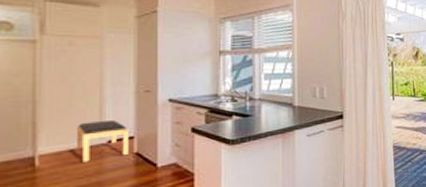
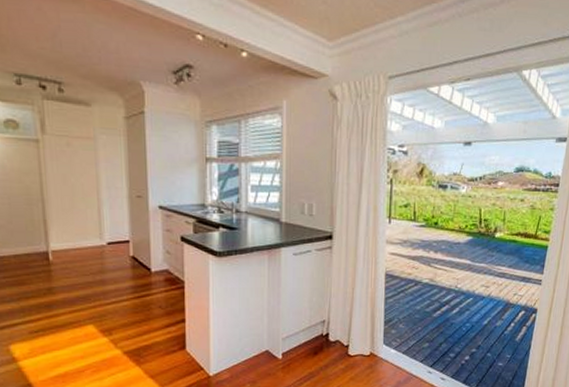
bench: present [77,119,129,162] -> none [81,222,126,261]

